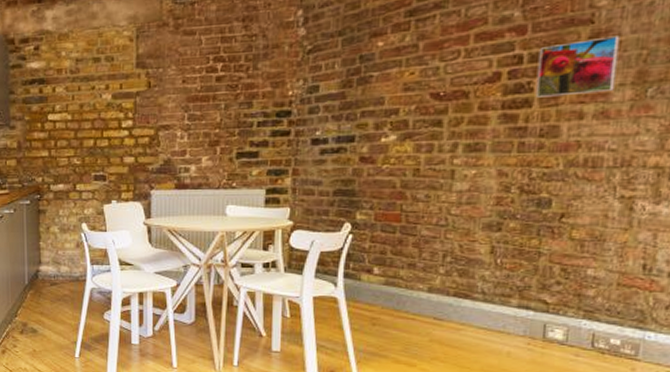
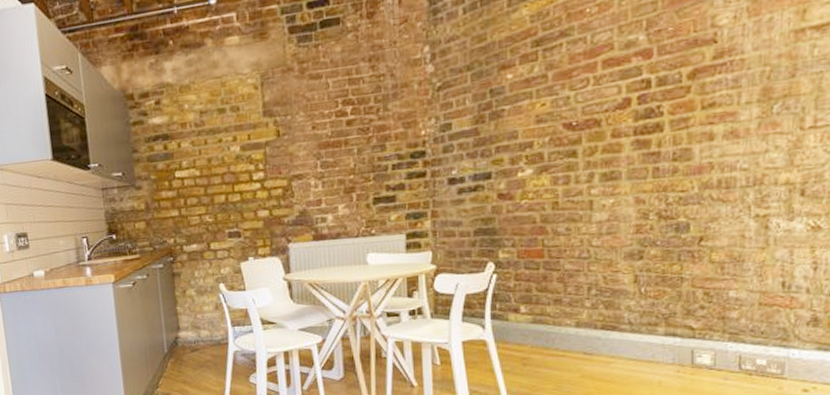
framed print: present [535,35,620,98] -> none [665,53,743,122]

